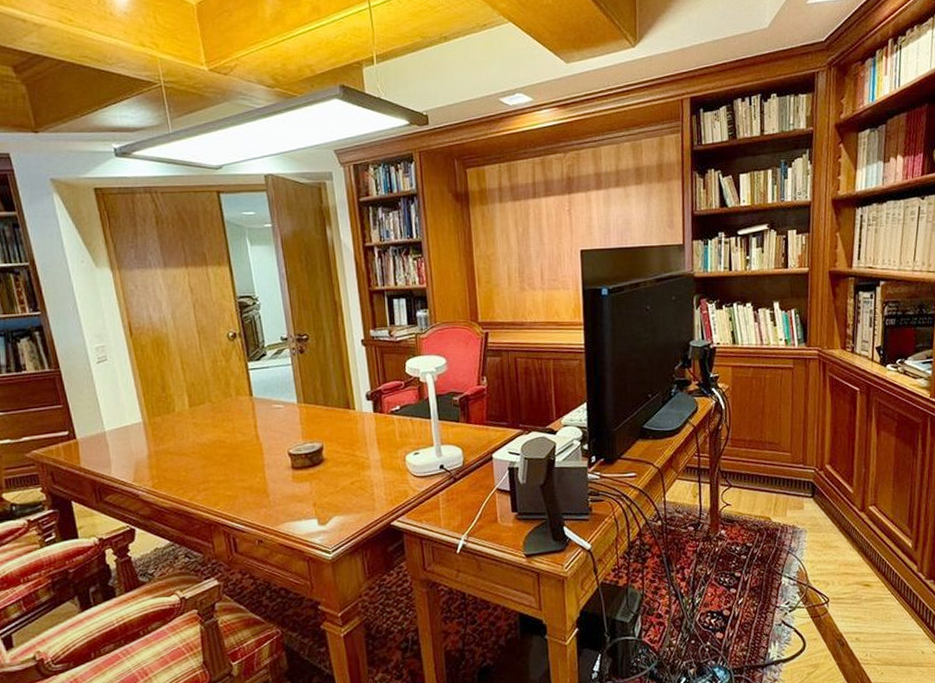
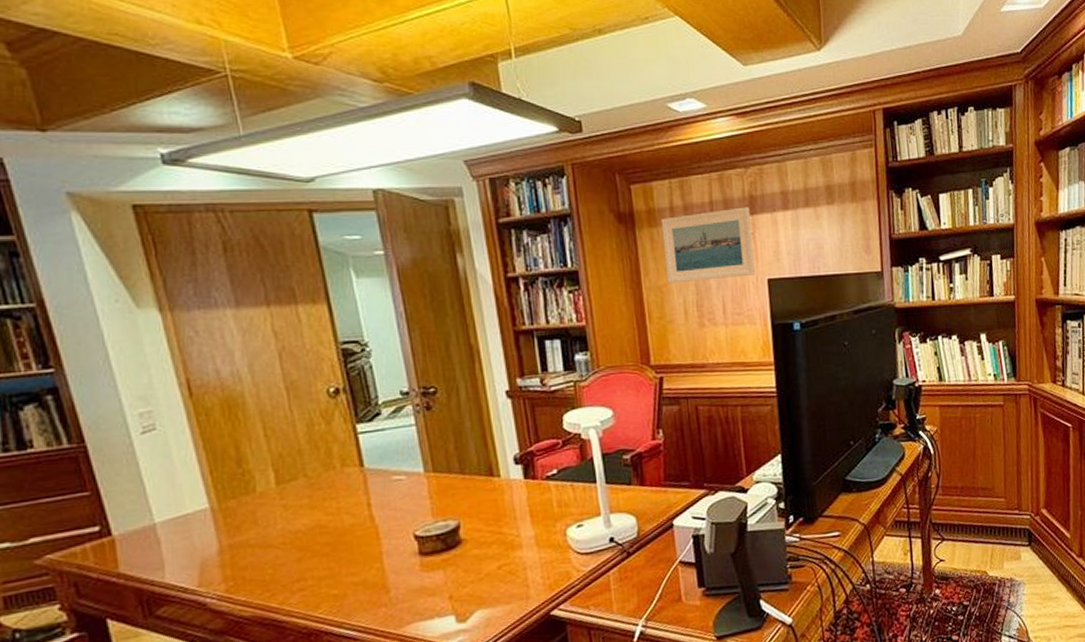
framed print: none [491,187,570,253] -> present [661,207,755,284]

